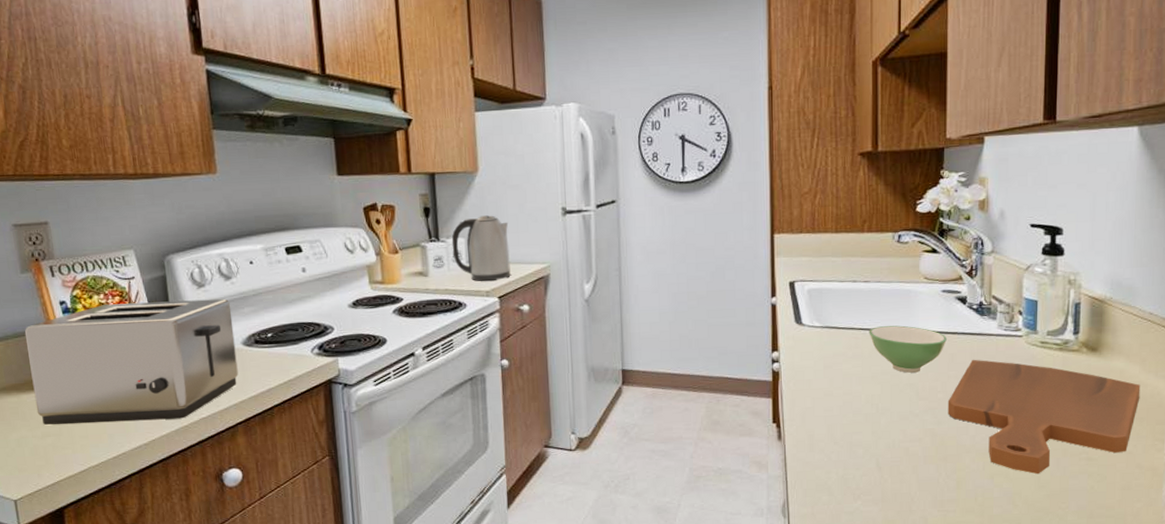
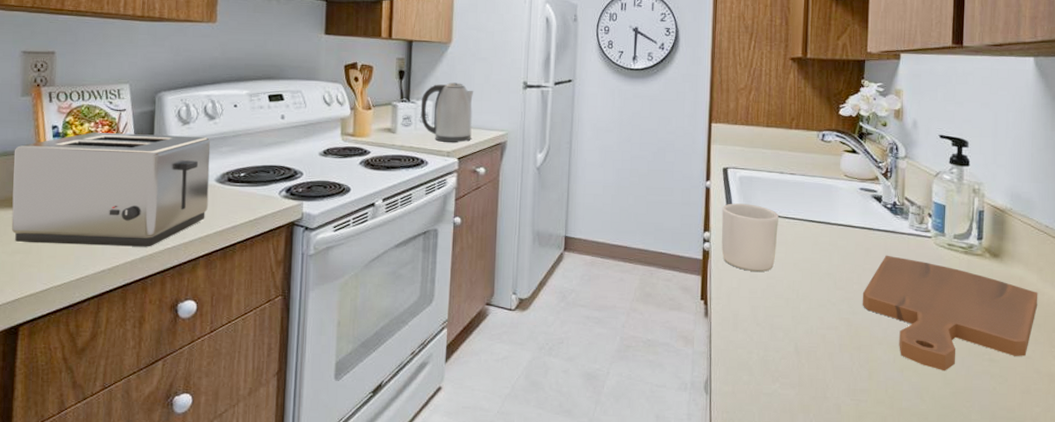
mug: none [790,318,853,389] -> present [721,203,779,272]
bowl: present [869,325,948,373] -> none [792,216,864,263]

